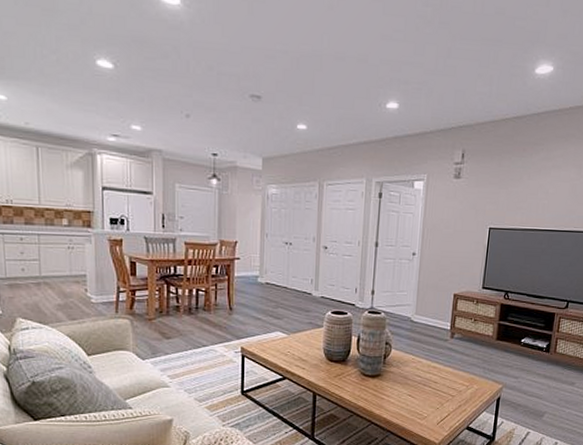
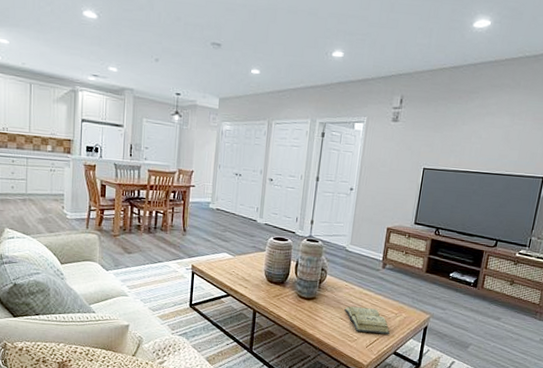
diary: none [412,381,462,409] -> present [344,306,390,335]

